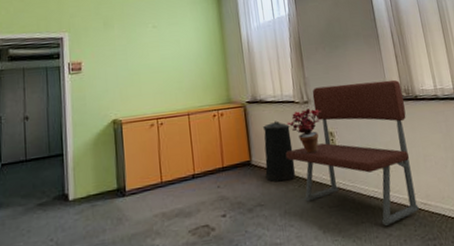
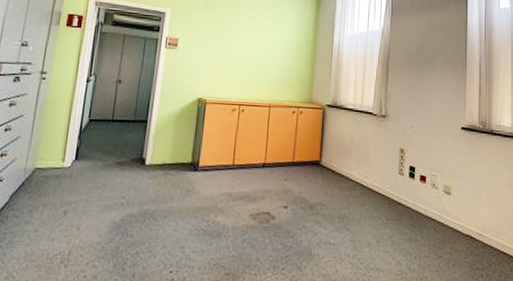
trash can: present [262,121,296,182] -> none [332,128,364,187]
bench: present [285,80,419,226] -> none [354,104,479,247]
potted plant: present [286,108,321,154] -> none [361,122,396,165]

